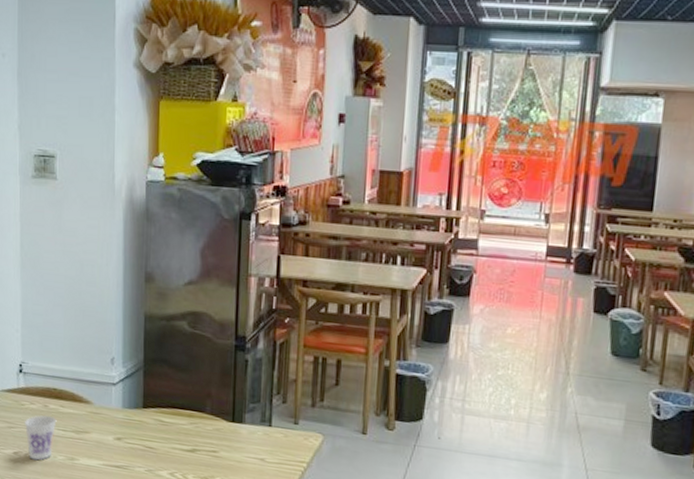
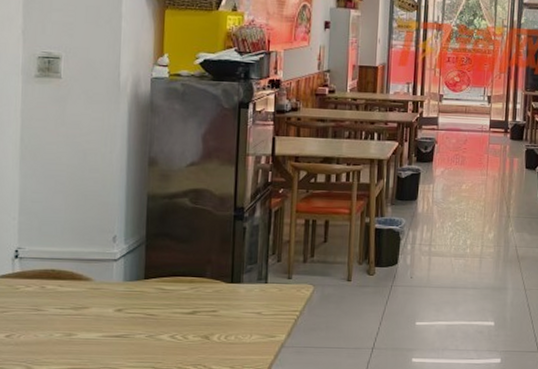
cup: present [24,415,57,461] -> none [18,296,54,341]

